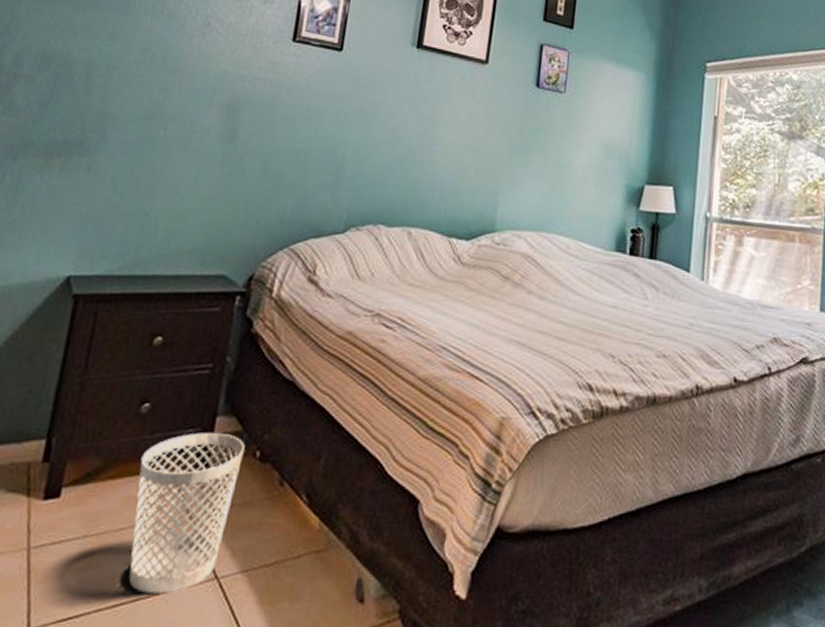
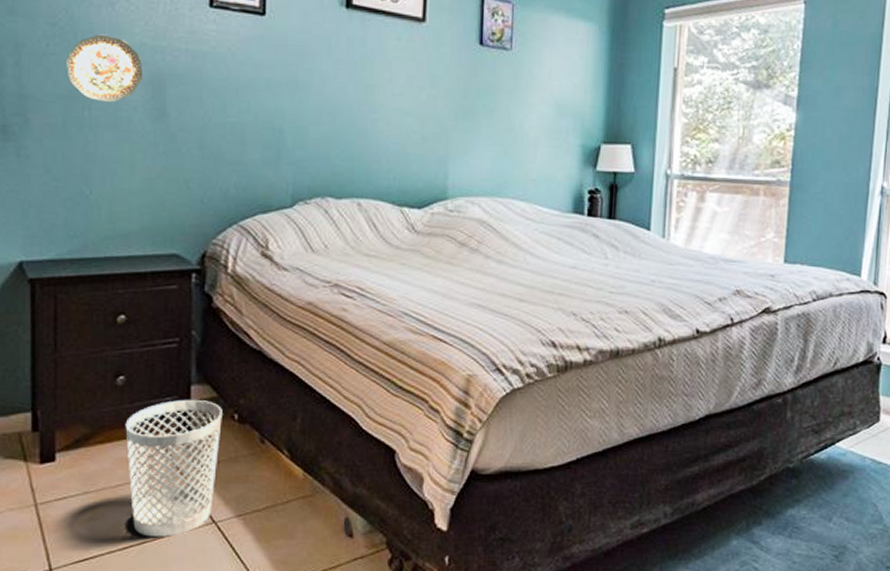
decorative plate: none [150,60,223,124] -> present [66,34,144,103]

